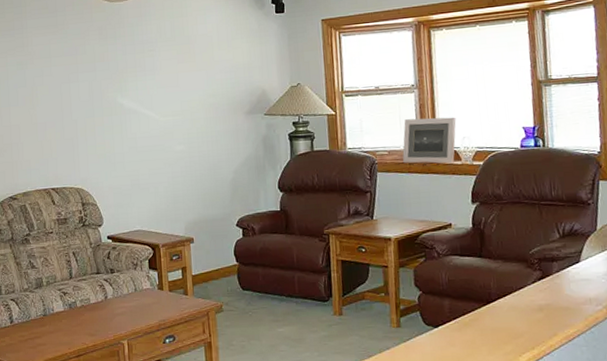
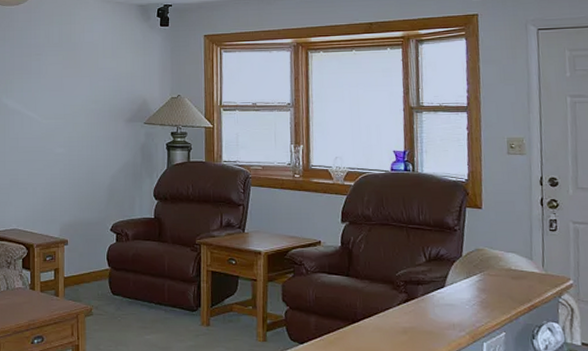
picture frame: present [402,117,457,164] -> none [275,136,330,182]

